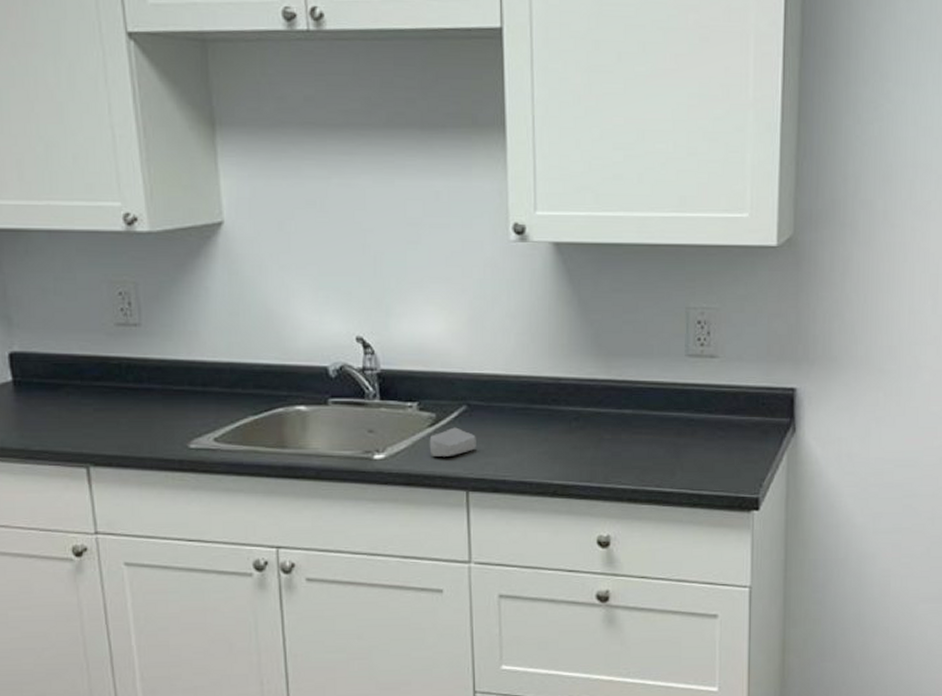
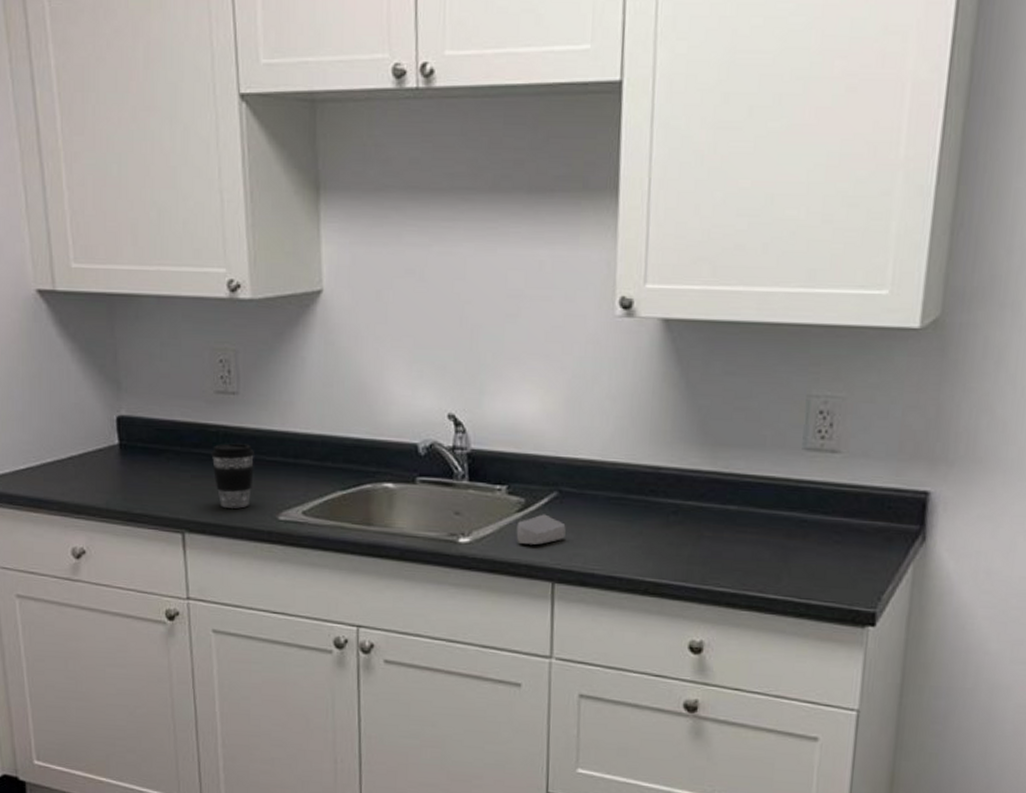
coffee cup: none [114,374,161,439] -> present [211,443,254,509]

